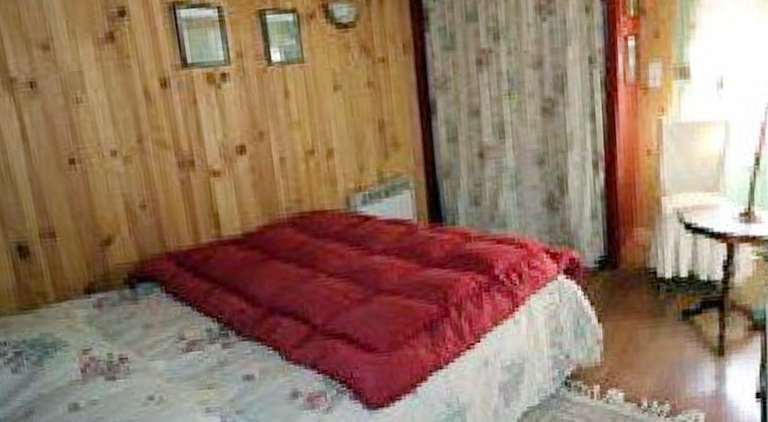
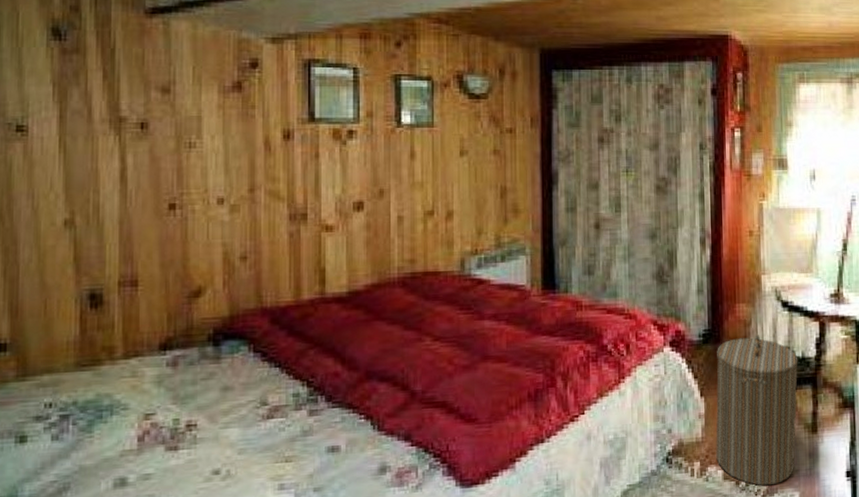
laundry hamper: none [614,258,703,408] -> present [716,333,798,486]

